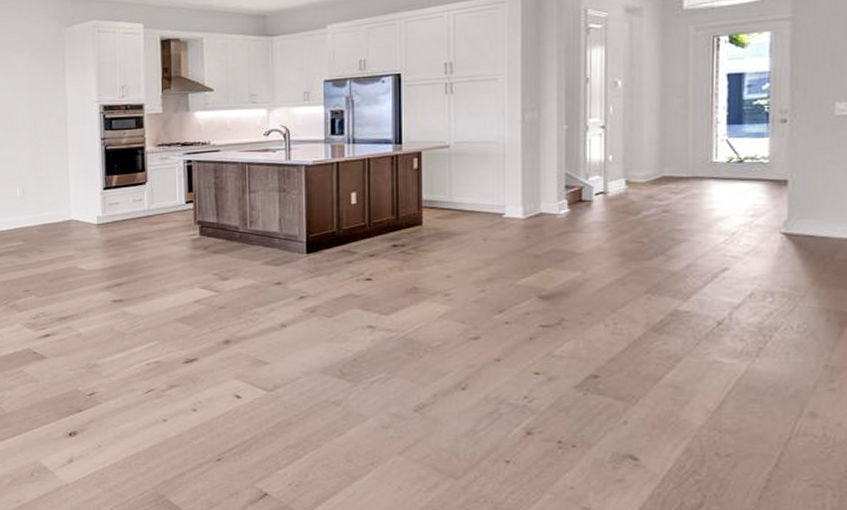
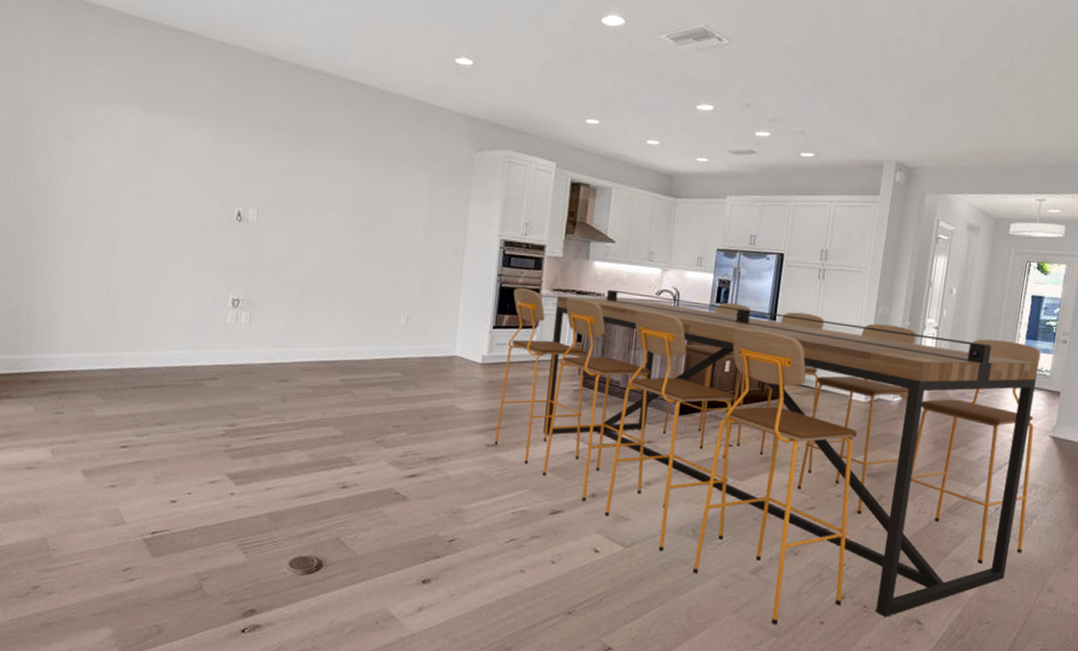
dining table: none [119,130,764,466] -> present [494,288,1041,625]

